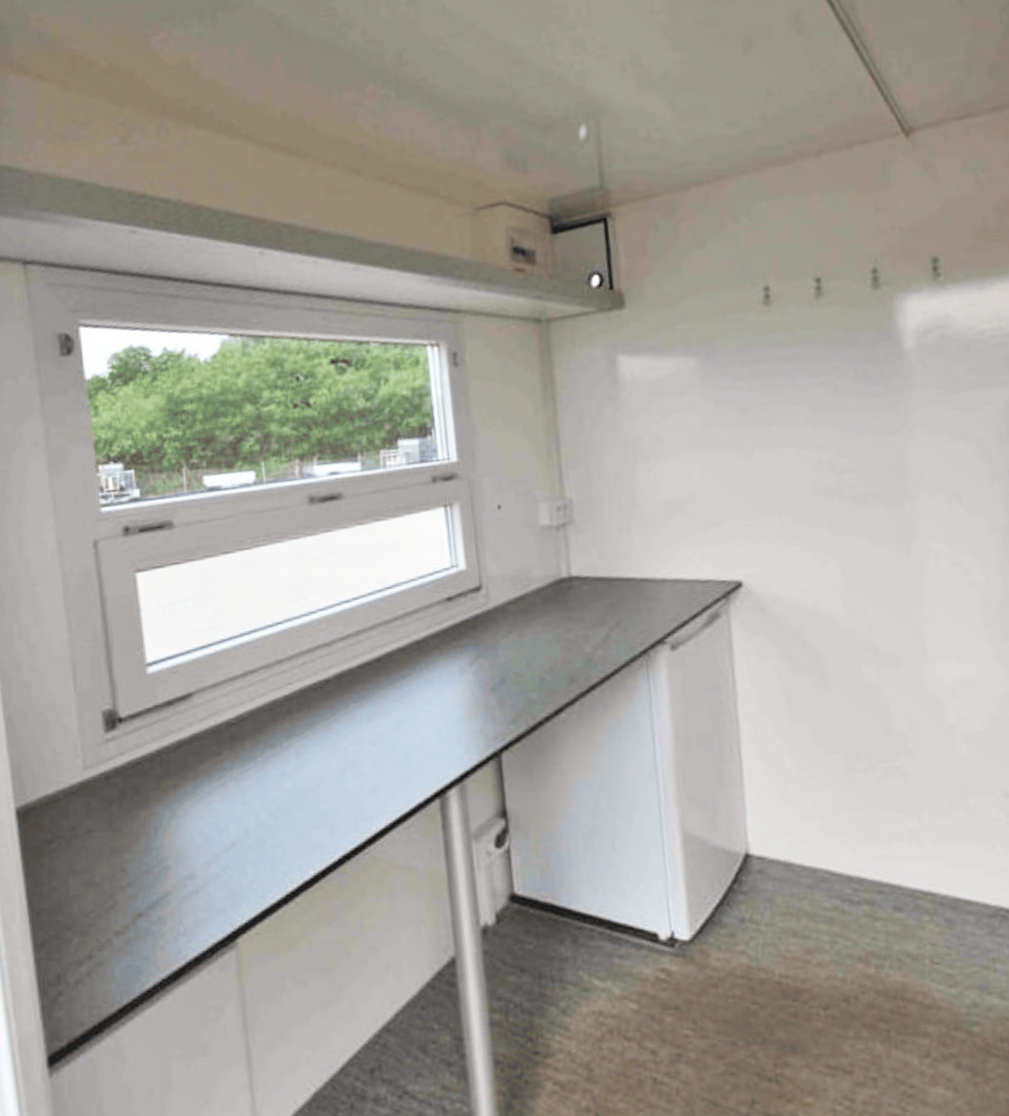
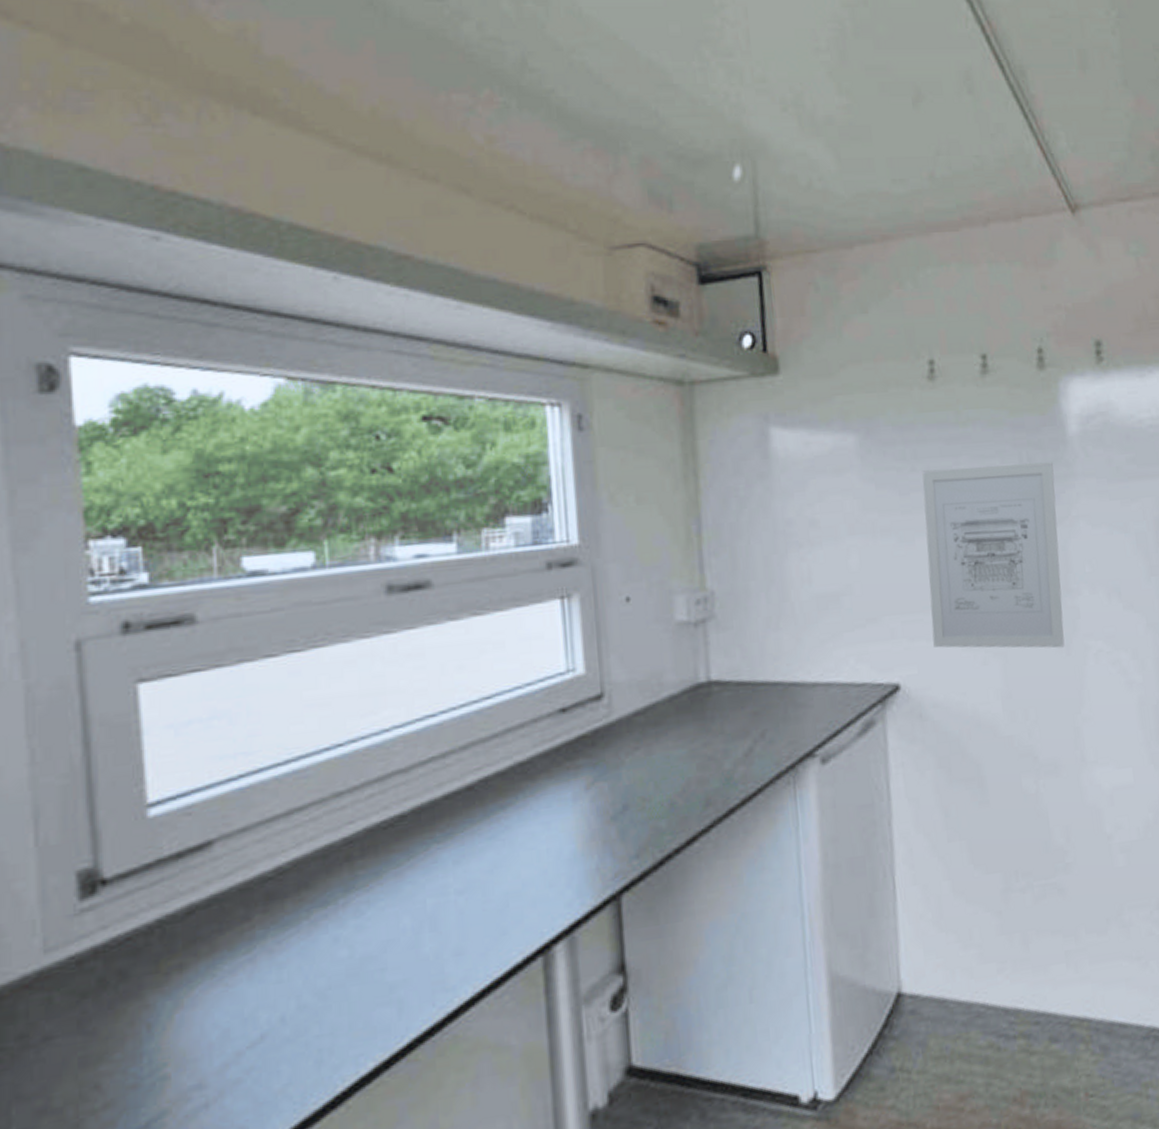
wall art: none [759,375,904,550] -> present [922,462,1065,649]

